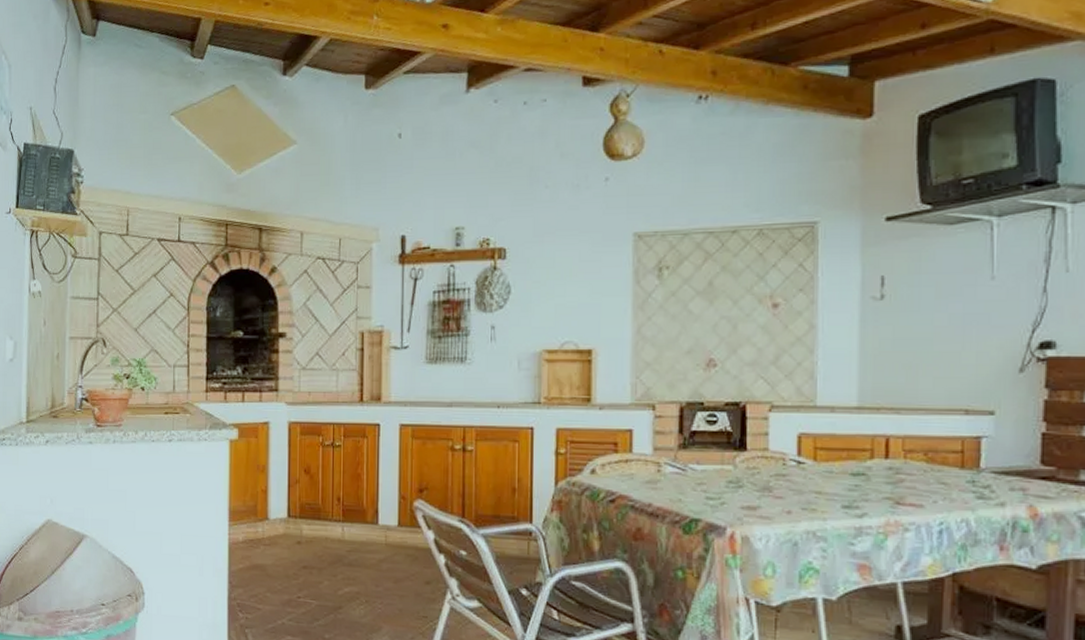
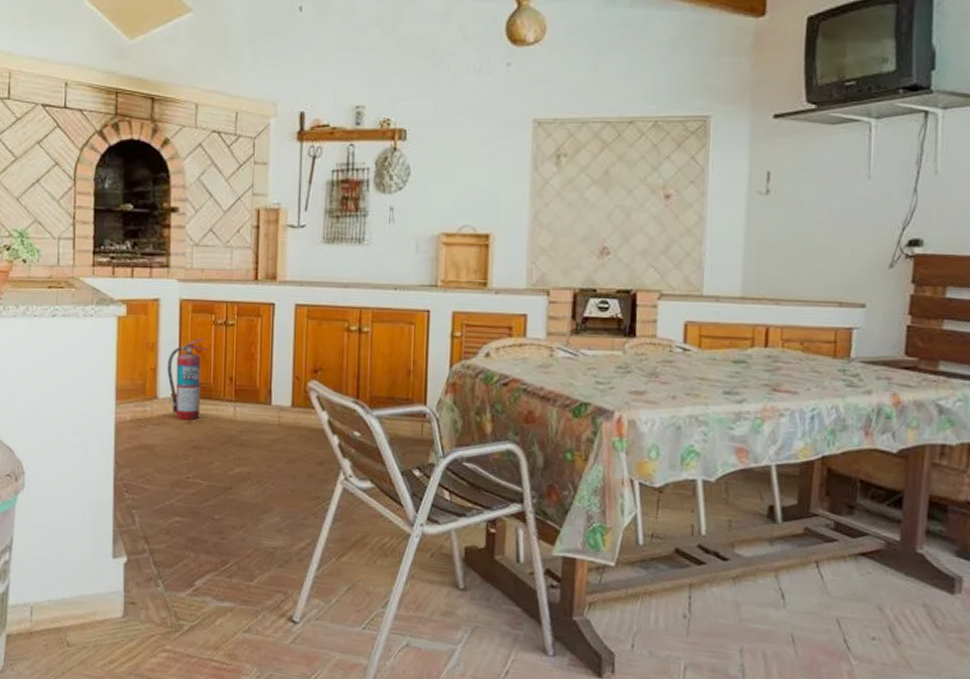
fire extinguisher: none [277,460,317,541] -> present [167,338,209,421]

